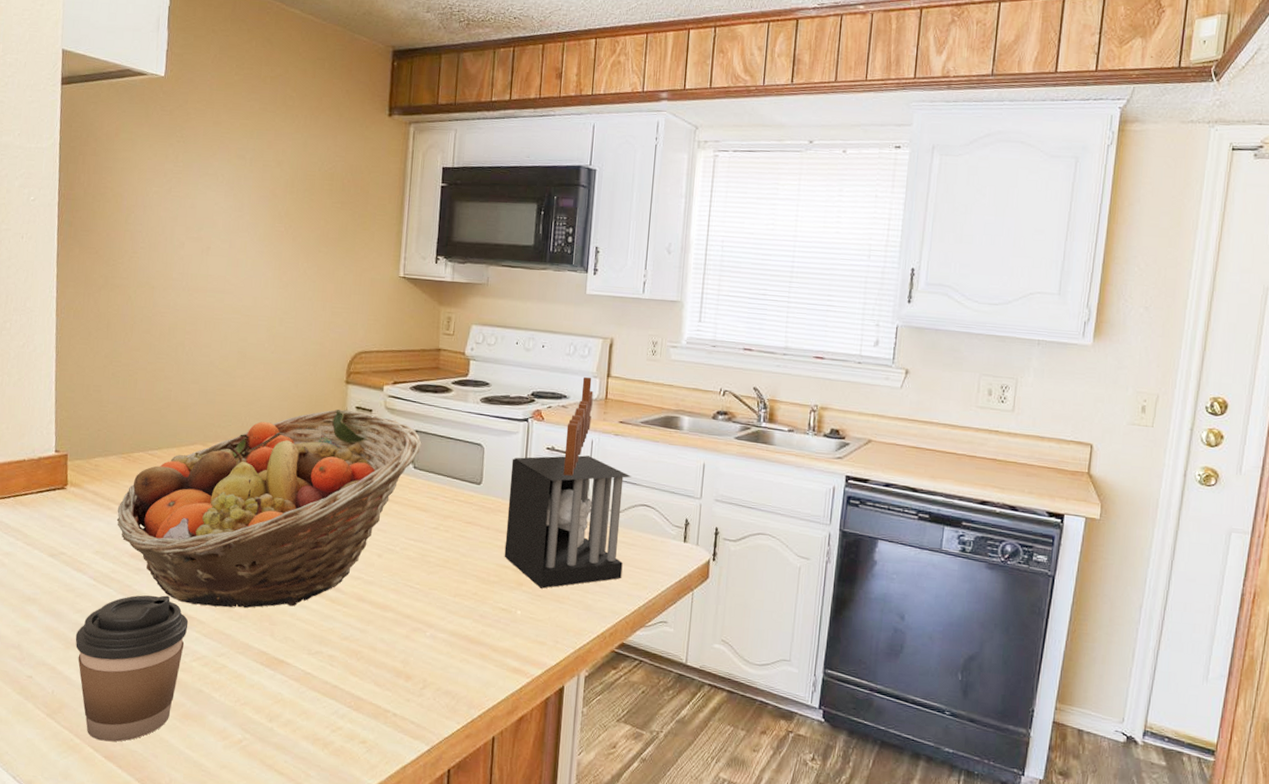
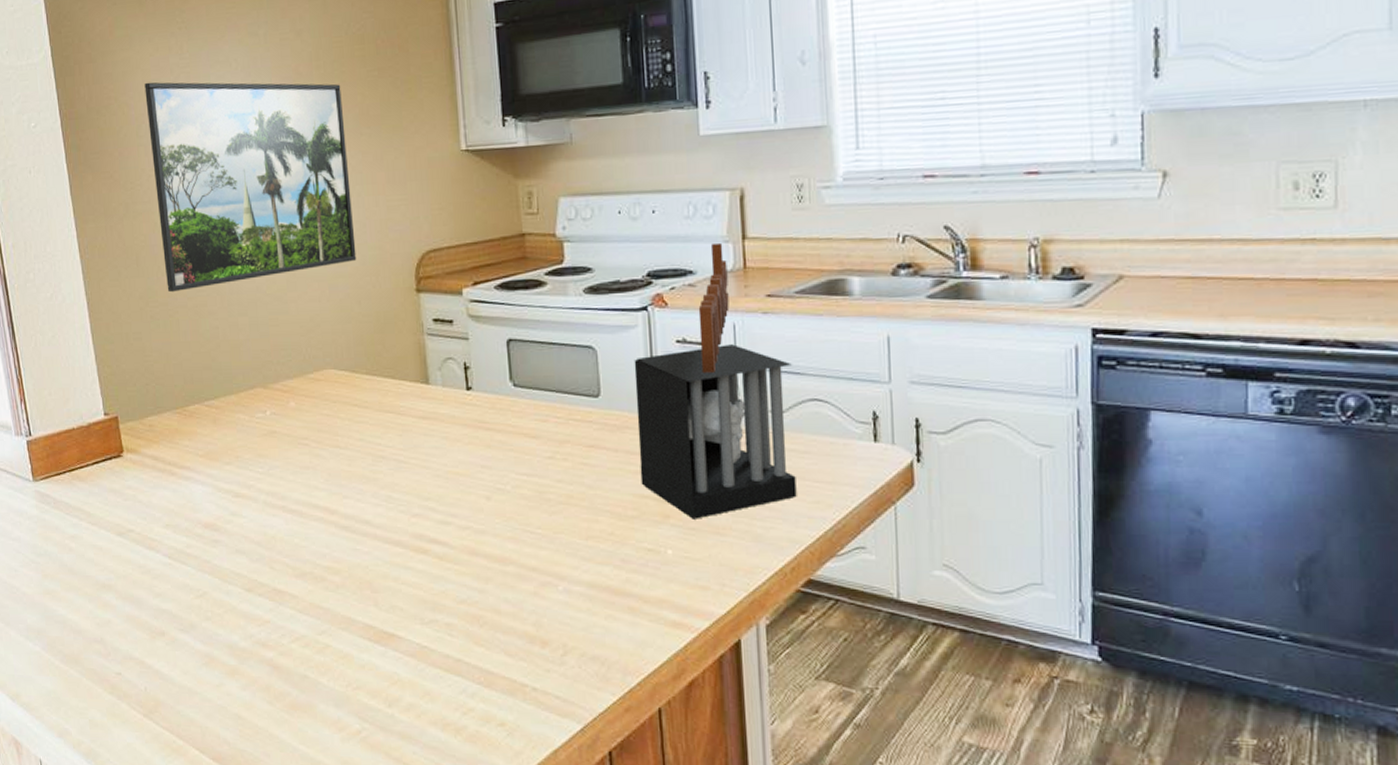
coffee cup: present [75,595,189,742] -> none [159,568,280,742]
fruit basket: present [116,409,422,609] -> none [181,324,519,577]
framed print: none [131,180,308,356] -> present [144,82,357,293]

